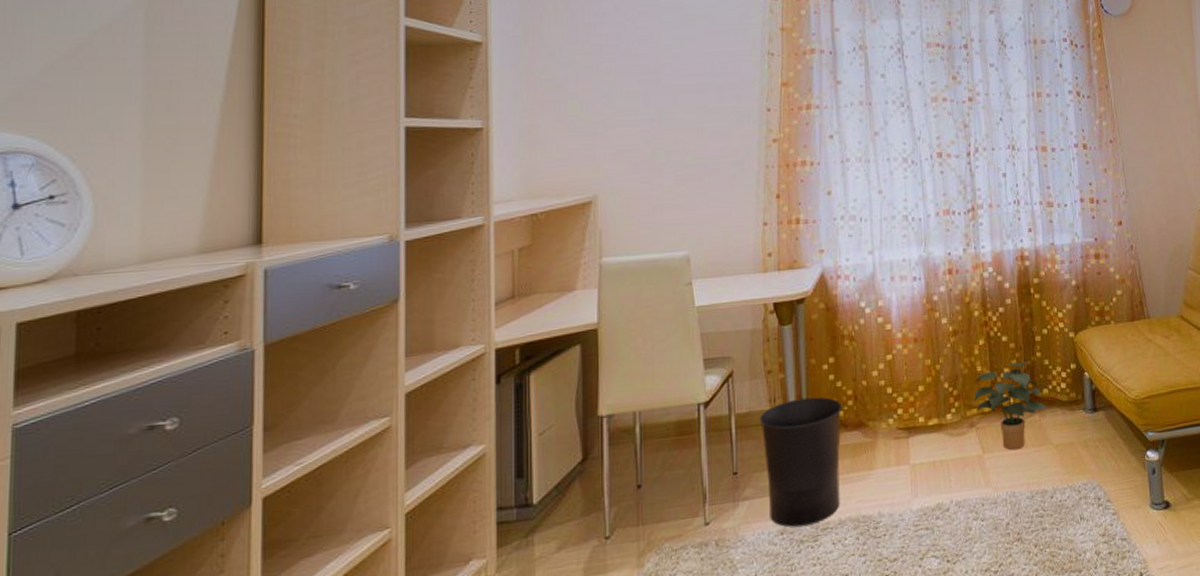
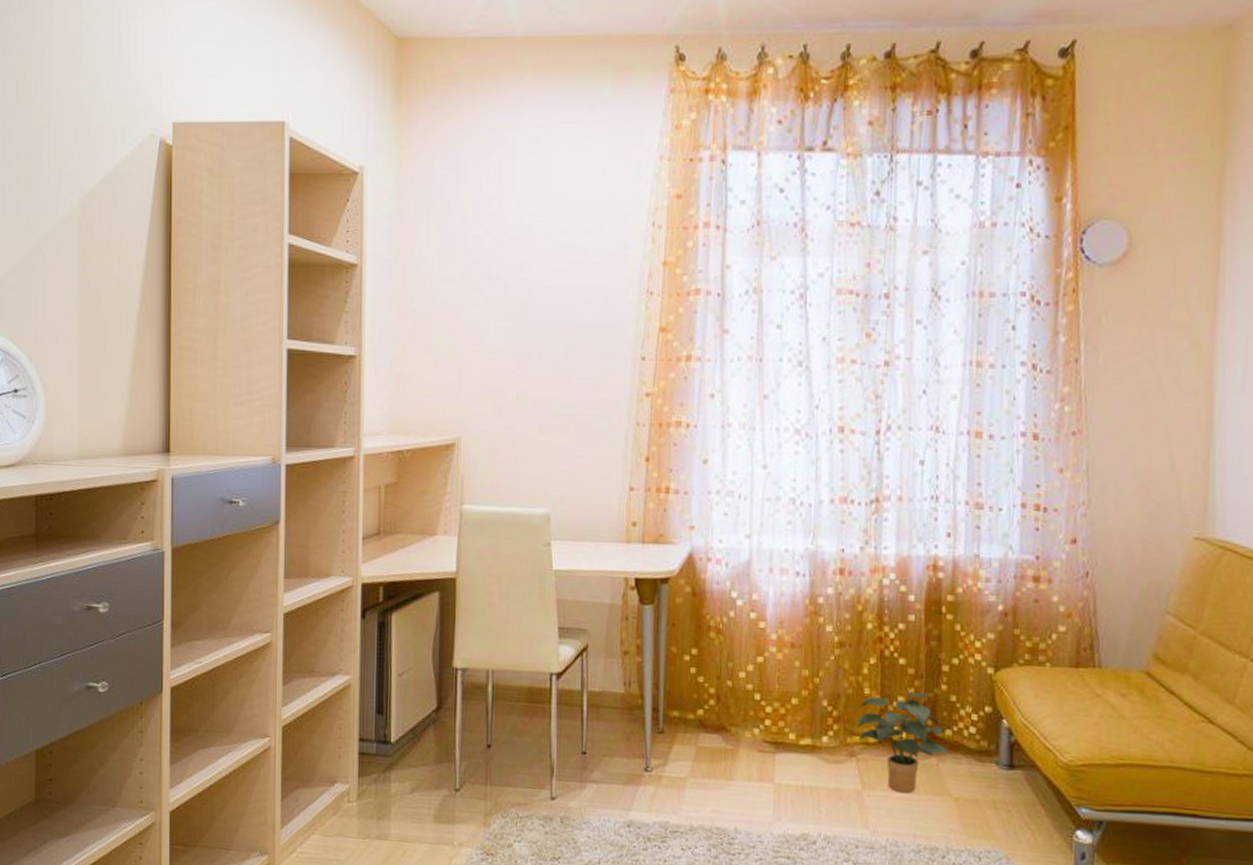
waste bin: present [760,397,843,527] -> none [613,687,703,824]

